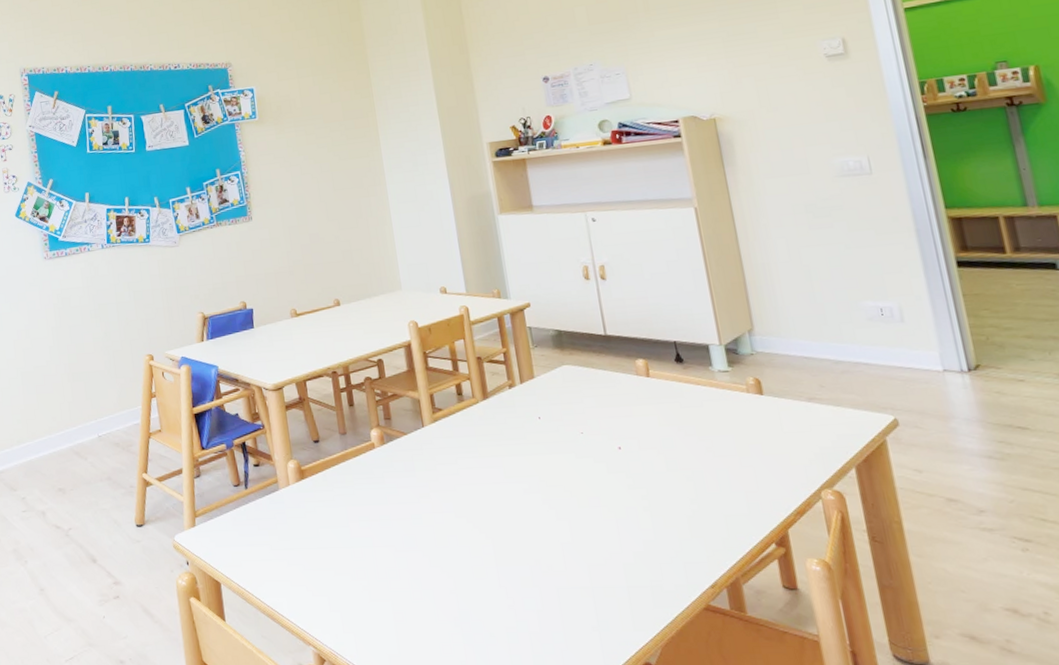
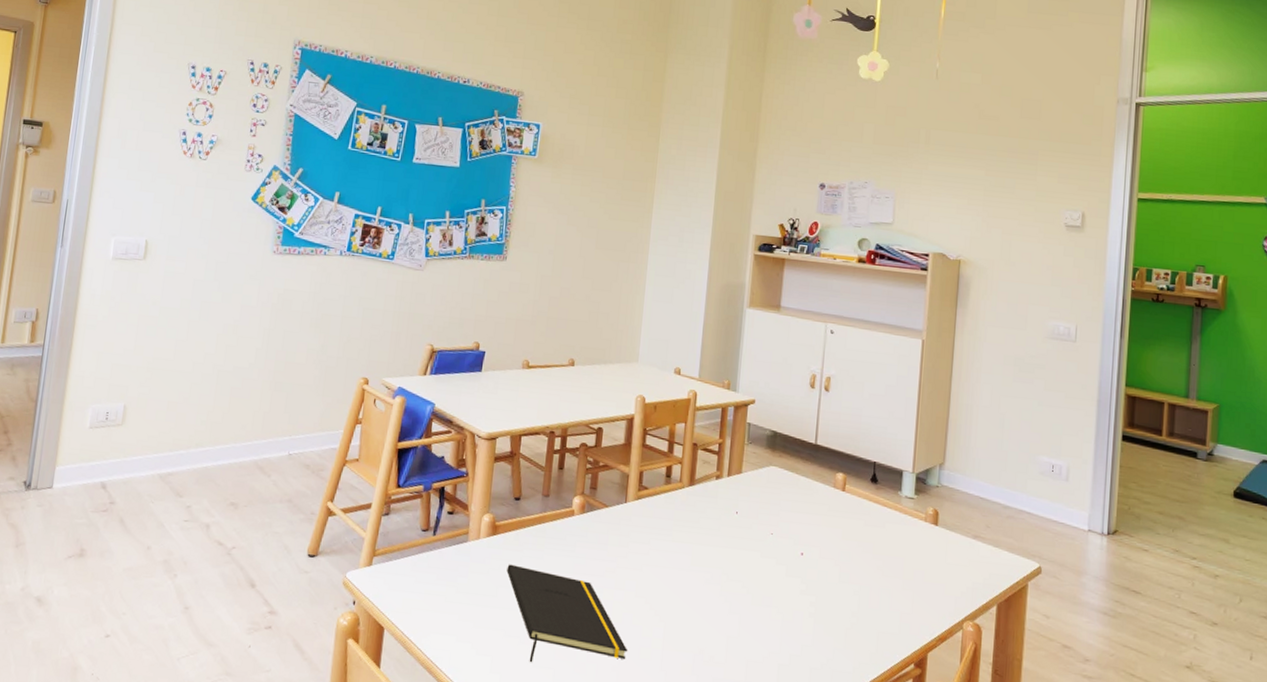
notepad: none [322,505,462,597] -> present [506,564,628,663]

